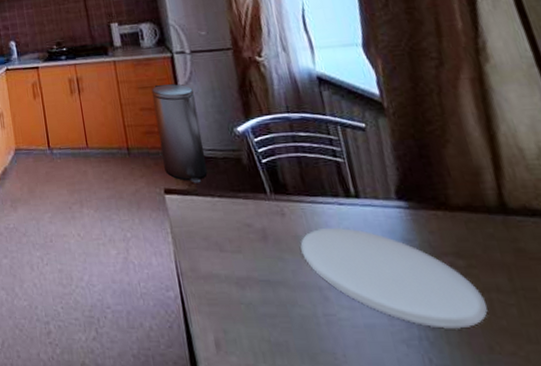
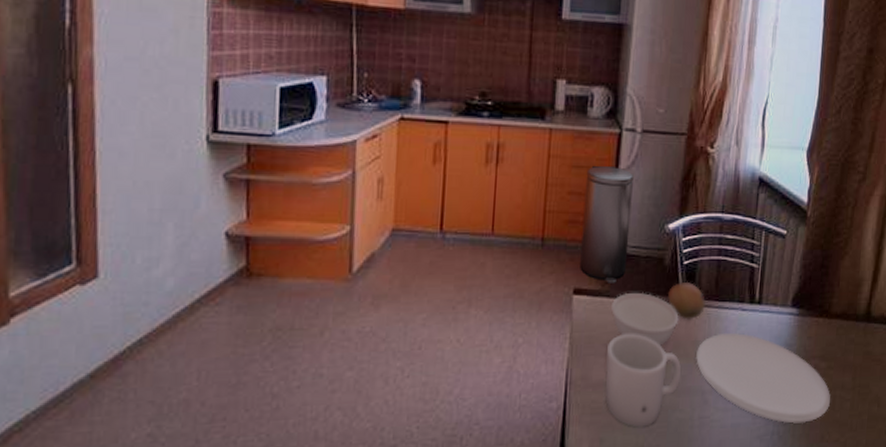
bowl: none [202,190,272,241] -> present [611,292,679,346]
mug: none [208,229,292,321] -> present [605,334,682,427]
fruit: none [254,178,298,215] -> present [668,281,706,319]

